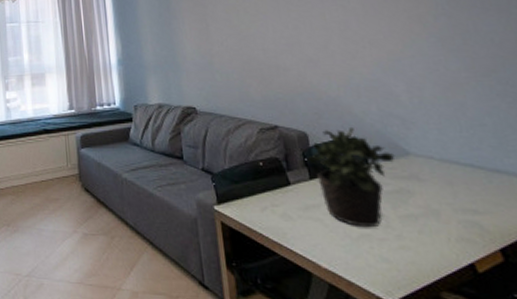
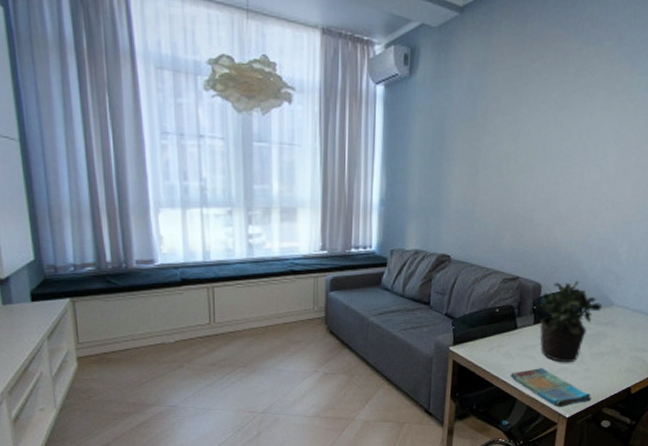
dish towel: none [295,233,420,289] -> present [510,368,592,408]

